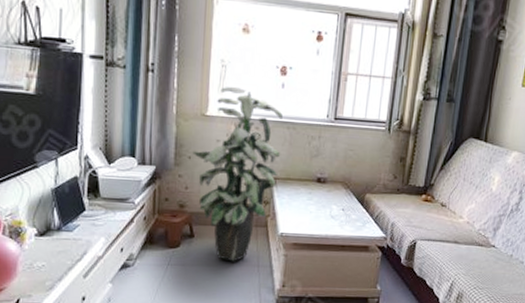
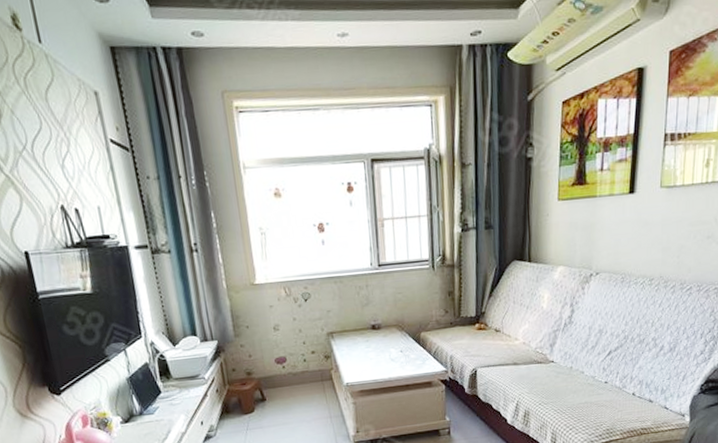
indoor plant: present [191,86,283,262] -> none [248,251,333,418]

